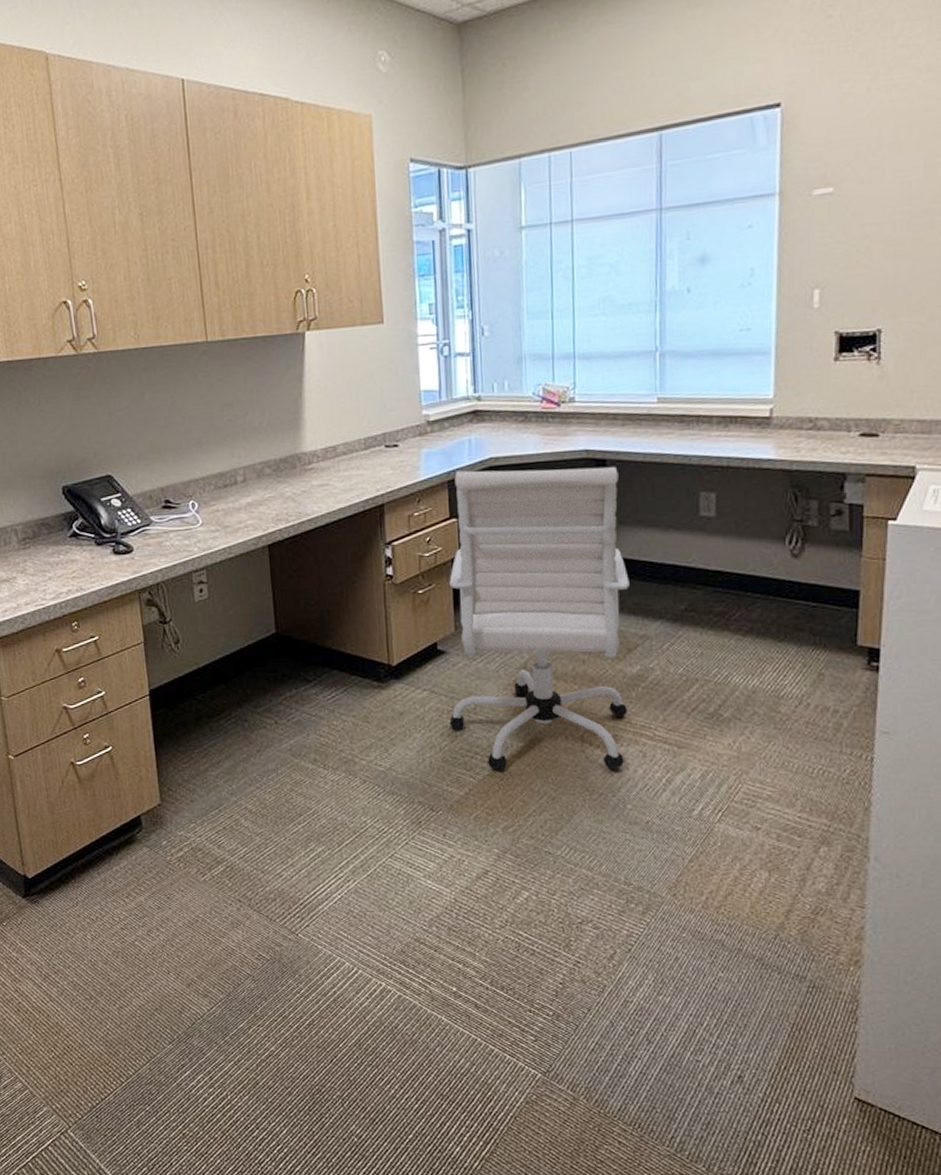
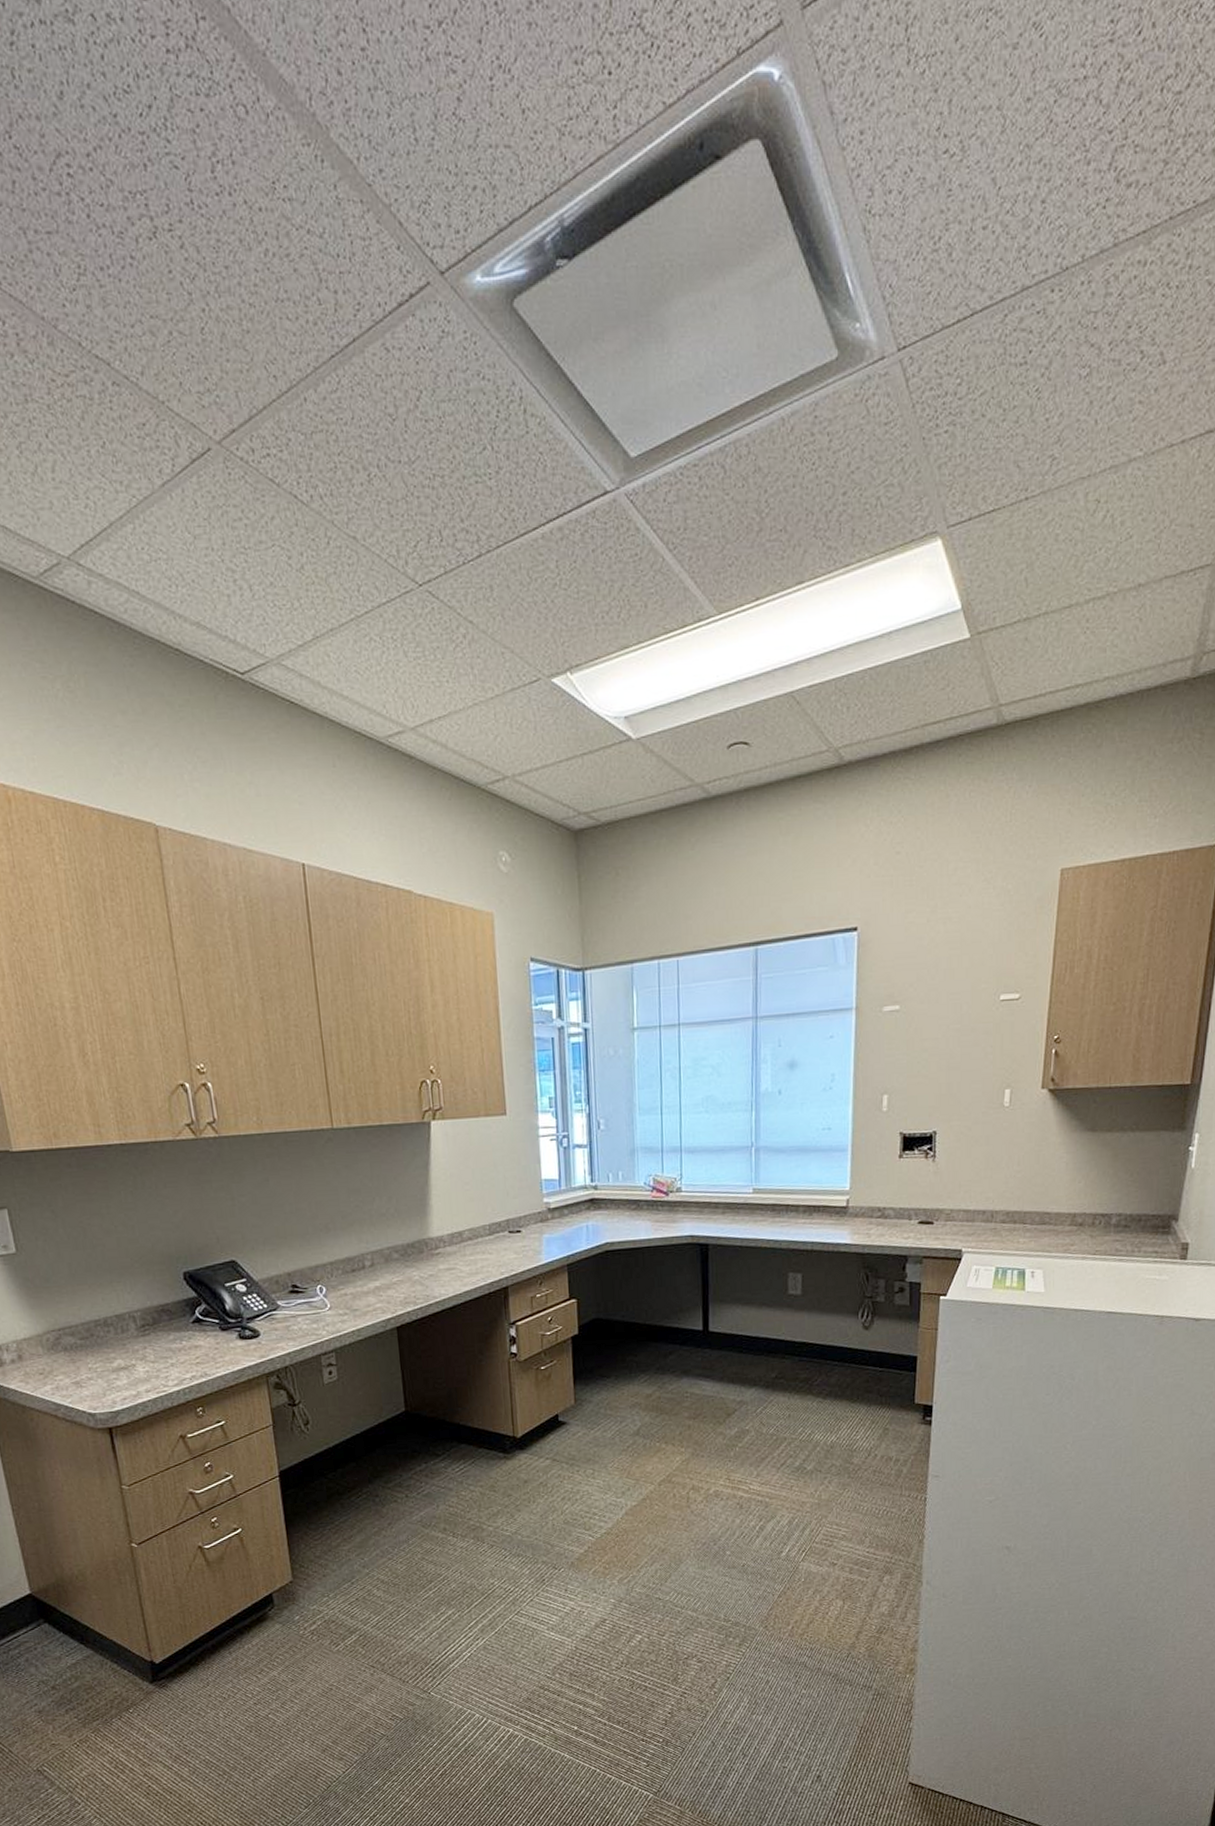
office chair: present [449,466,630,772] -> none [569,1250,729,1529]

